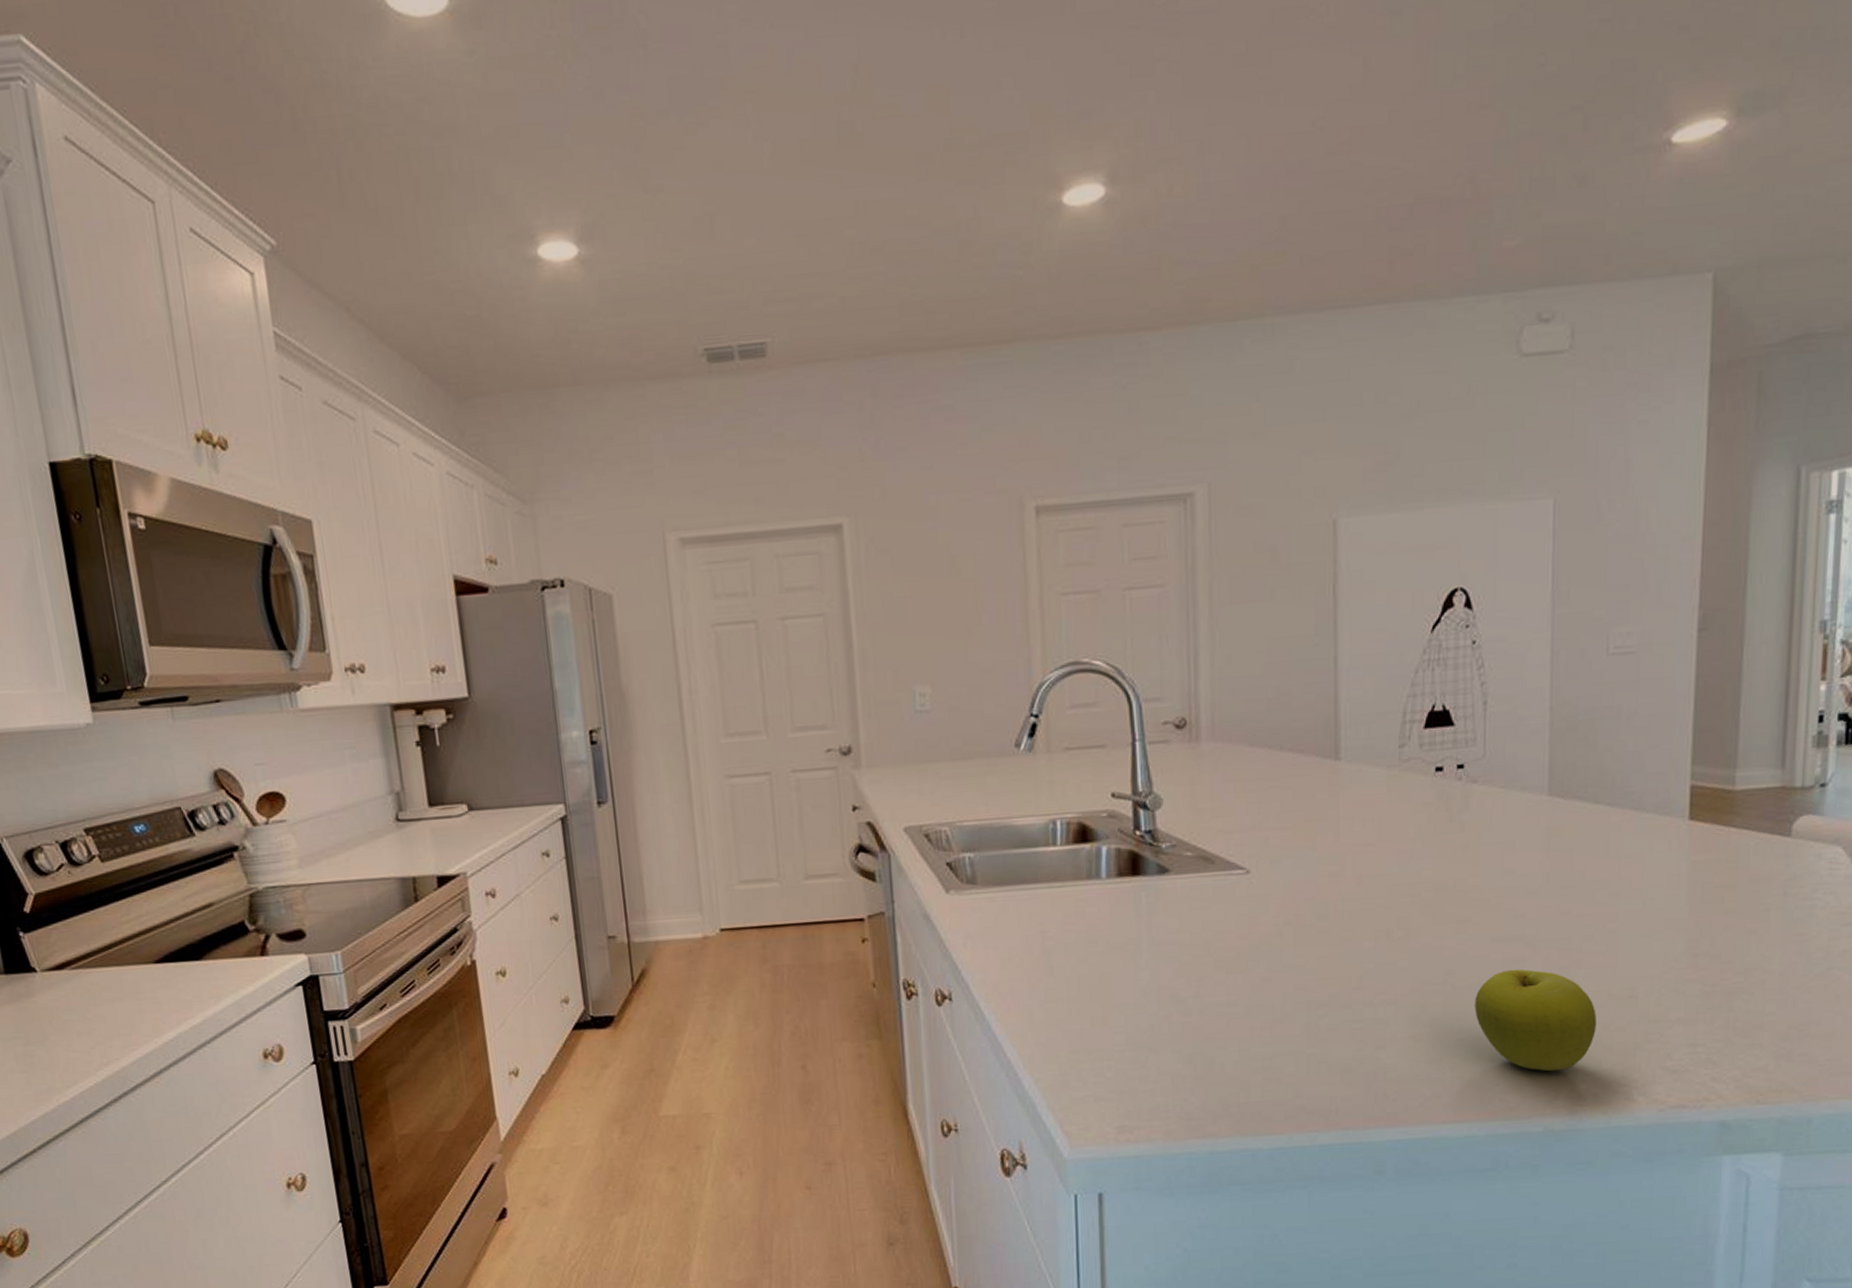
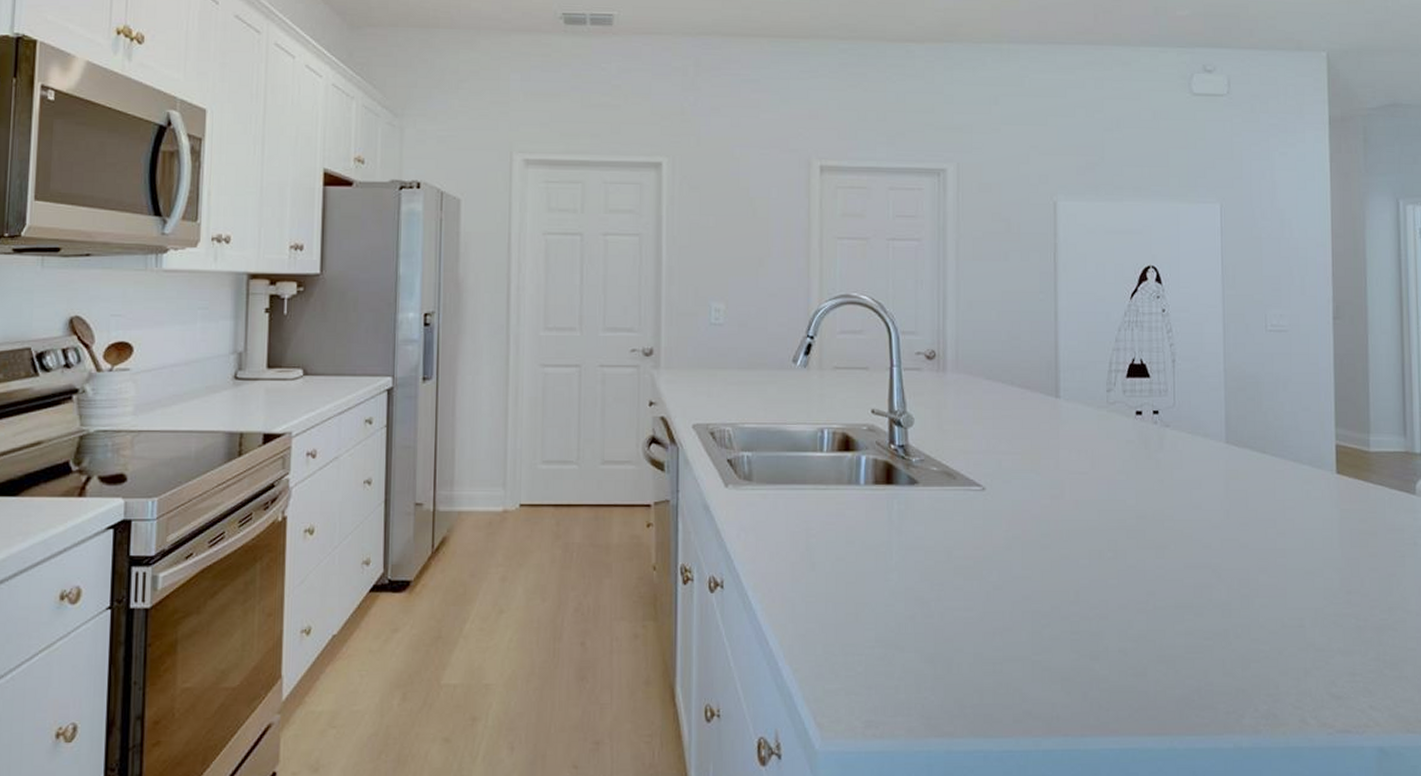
fruit: present [1475,969,1596,1072] -> none [1172,594,1273,691]

